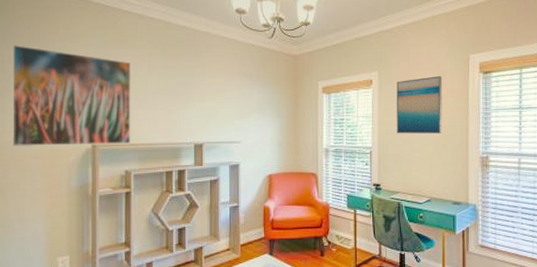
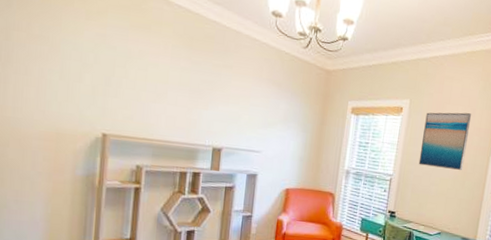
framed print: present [12,45,132,146] -> none [13,11,152,138]

